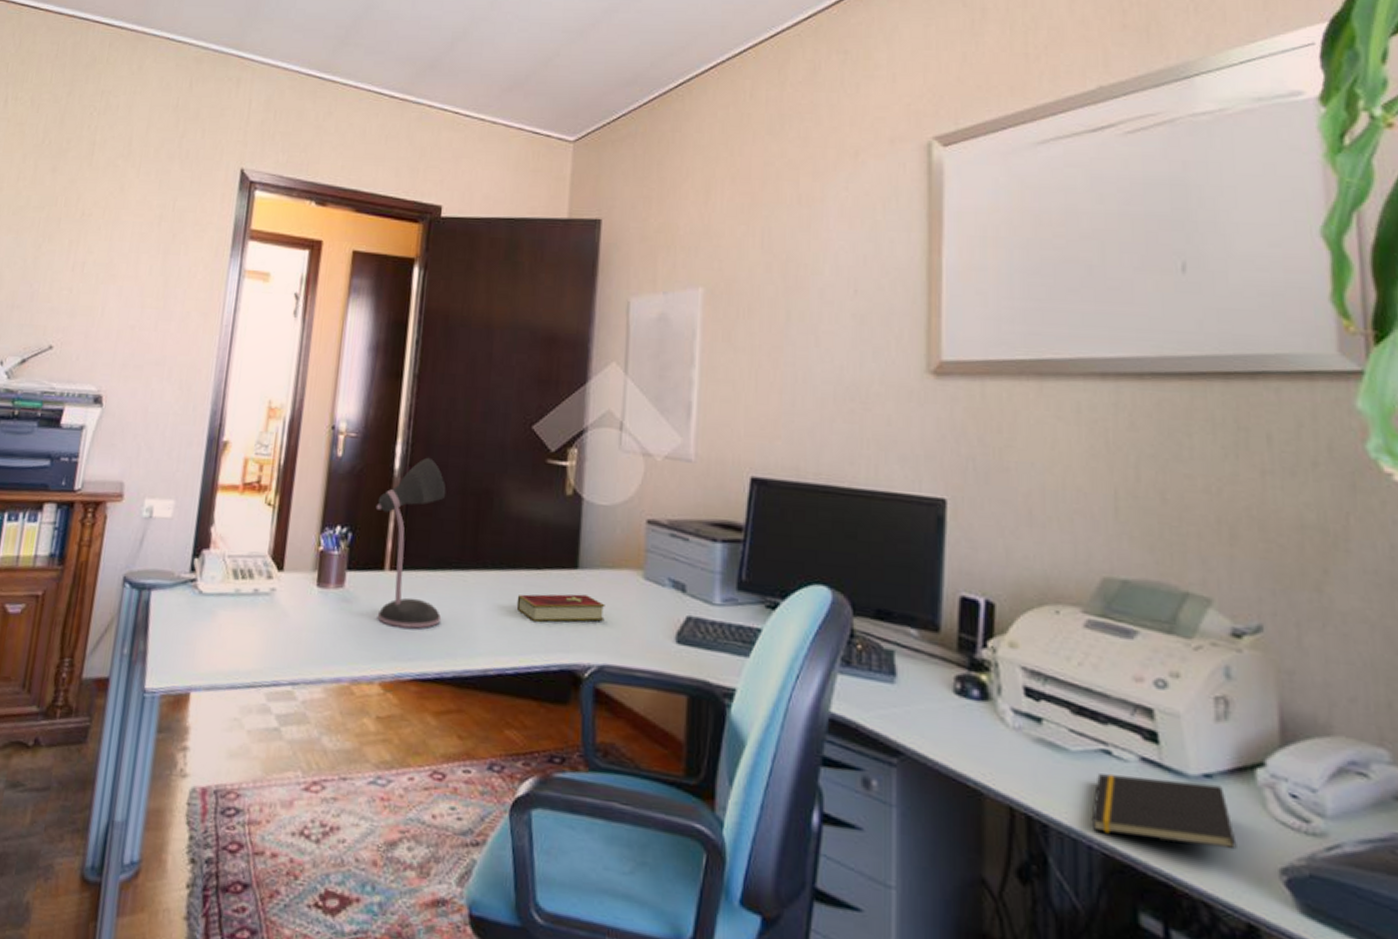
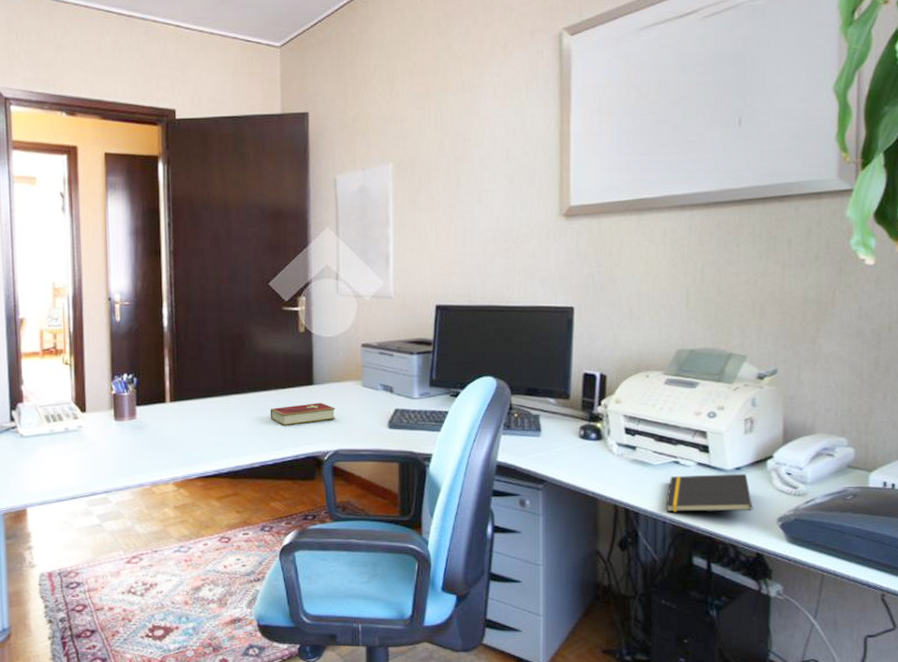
desk lamp: present [375,457,446,629] -> none [152,315,214,442]

